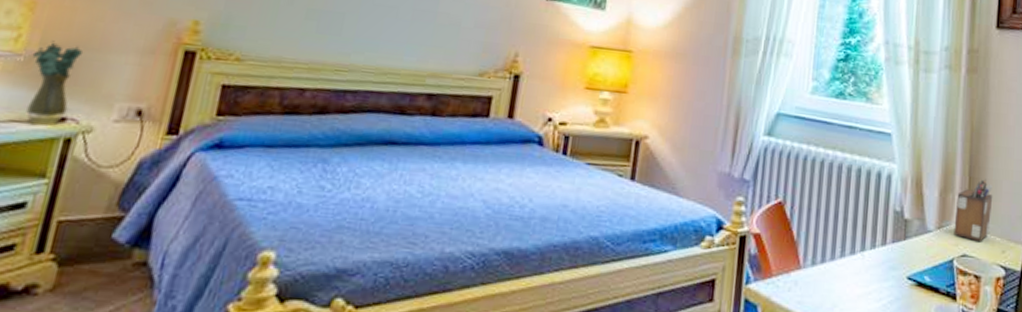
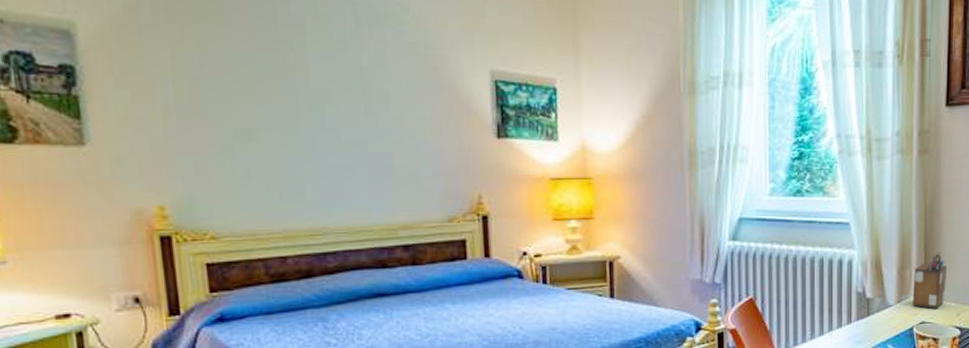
vase: present [25,40,84,127] -> none [15,244,69,325]

